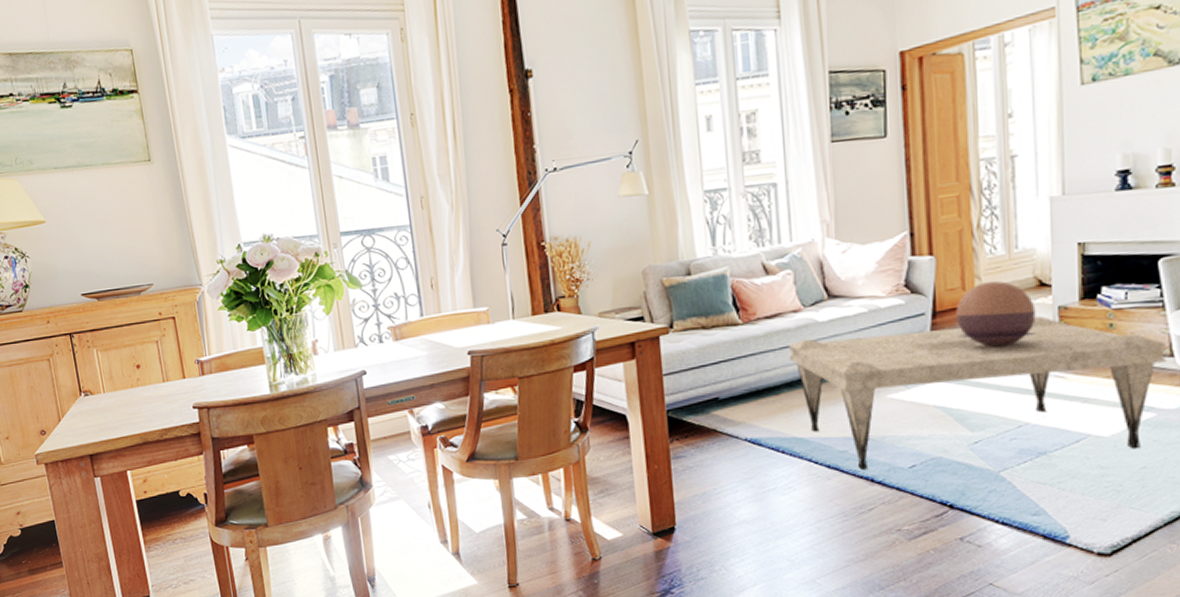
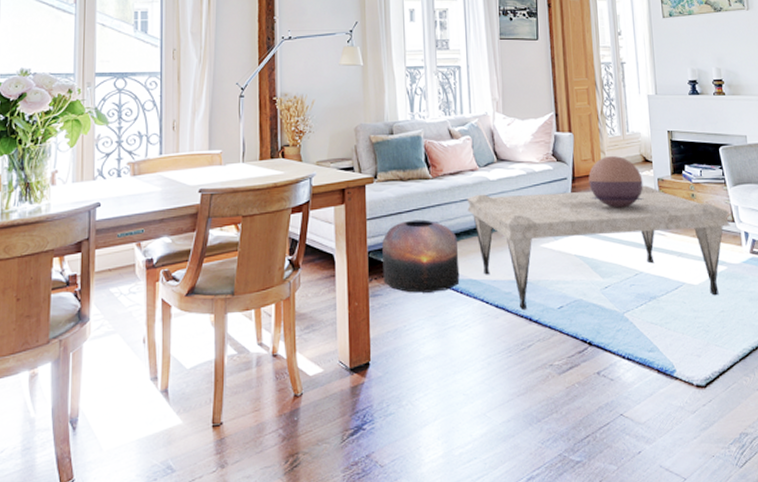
pouf: none [683,372,781,454] -> present [382,219,460,293]

